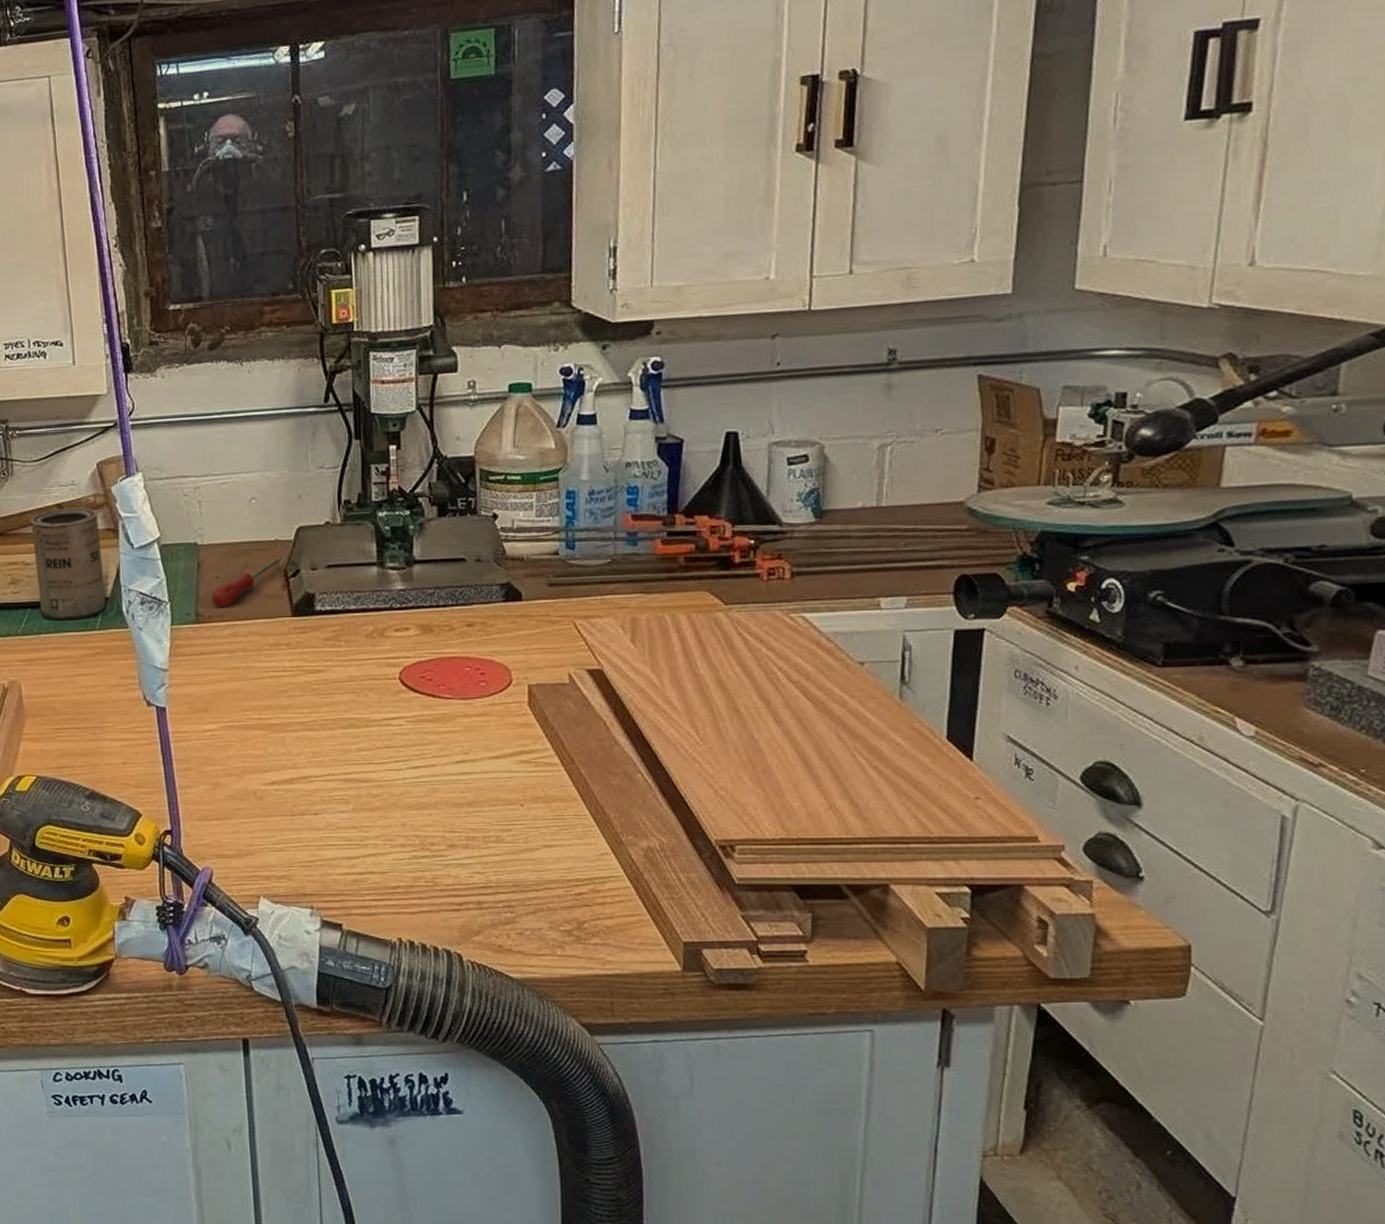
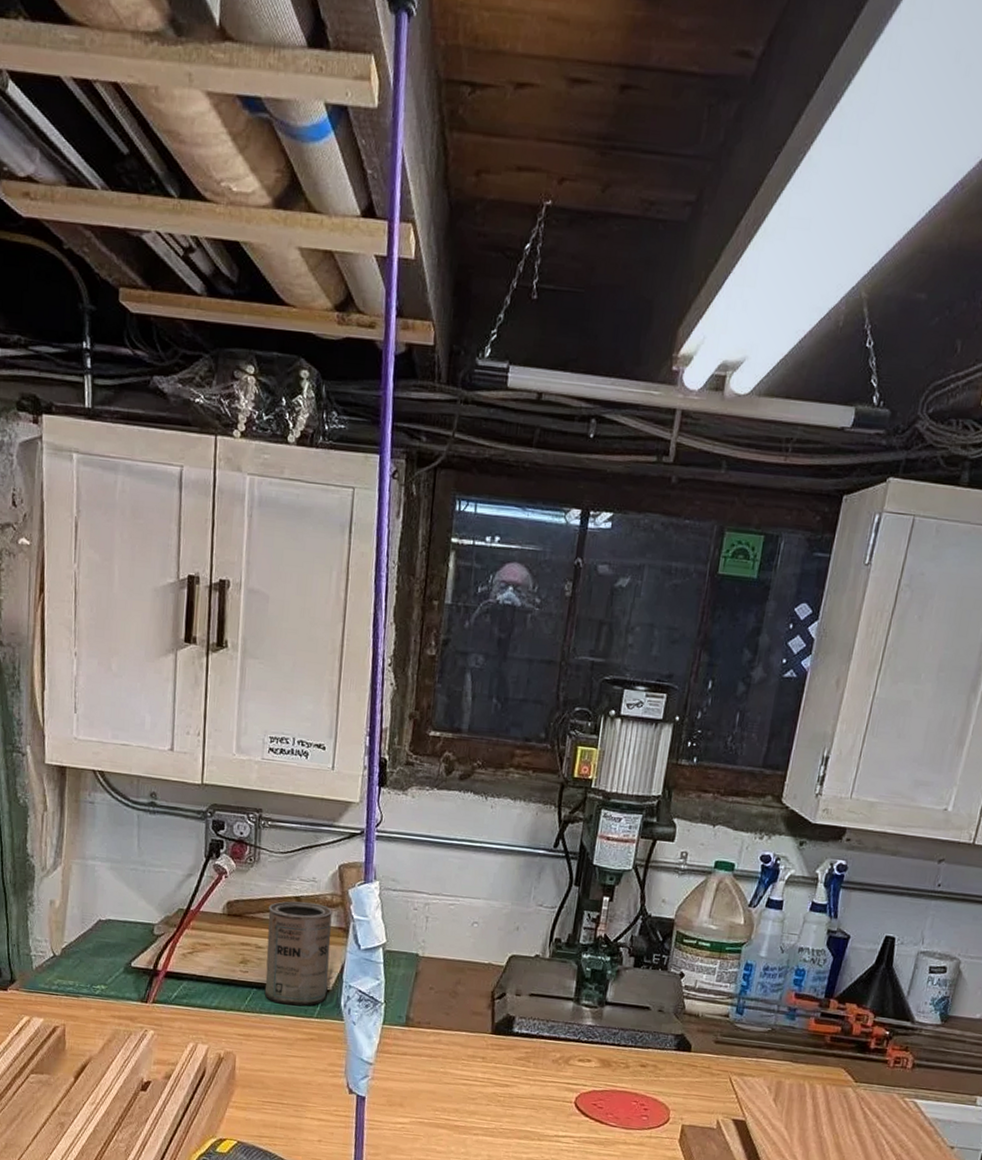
screwdriver: present [211,557,282,608] -> none [422,979,492,1016]

